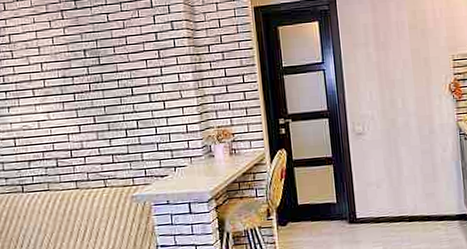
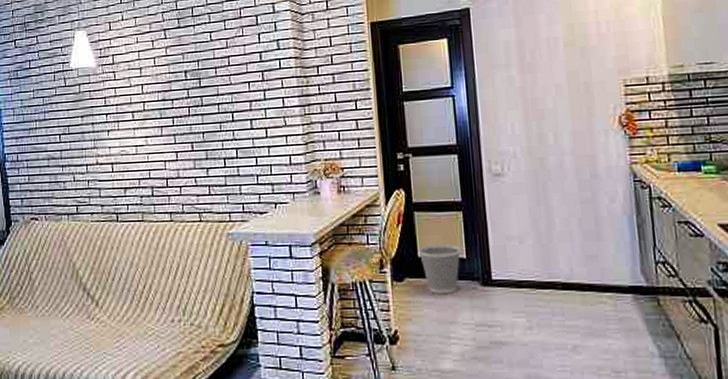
wastebasket: none [298,192,332,233] -> present [418,244,461,294]

